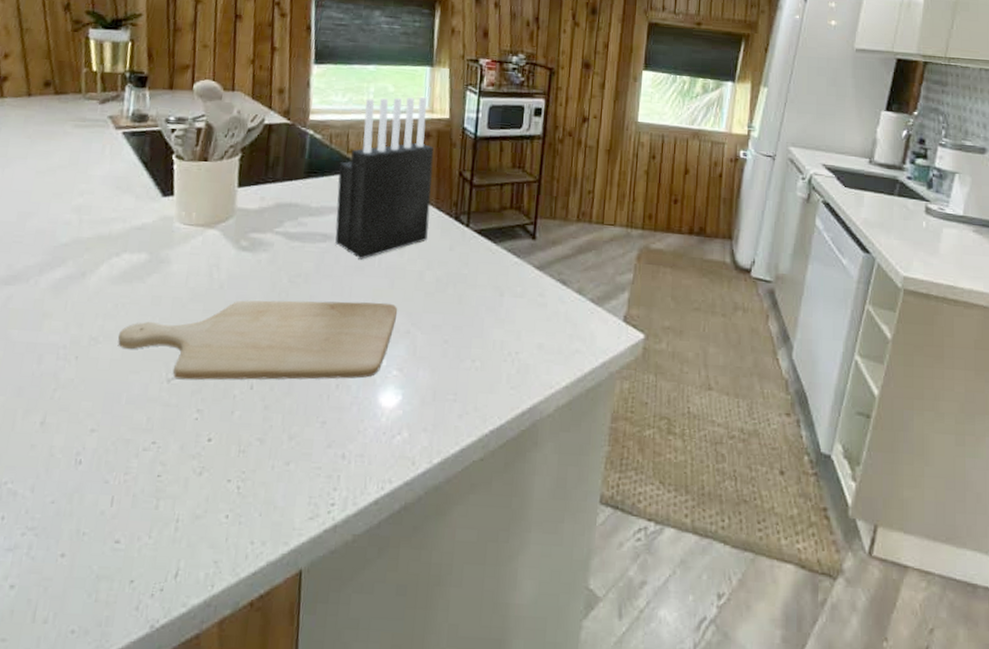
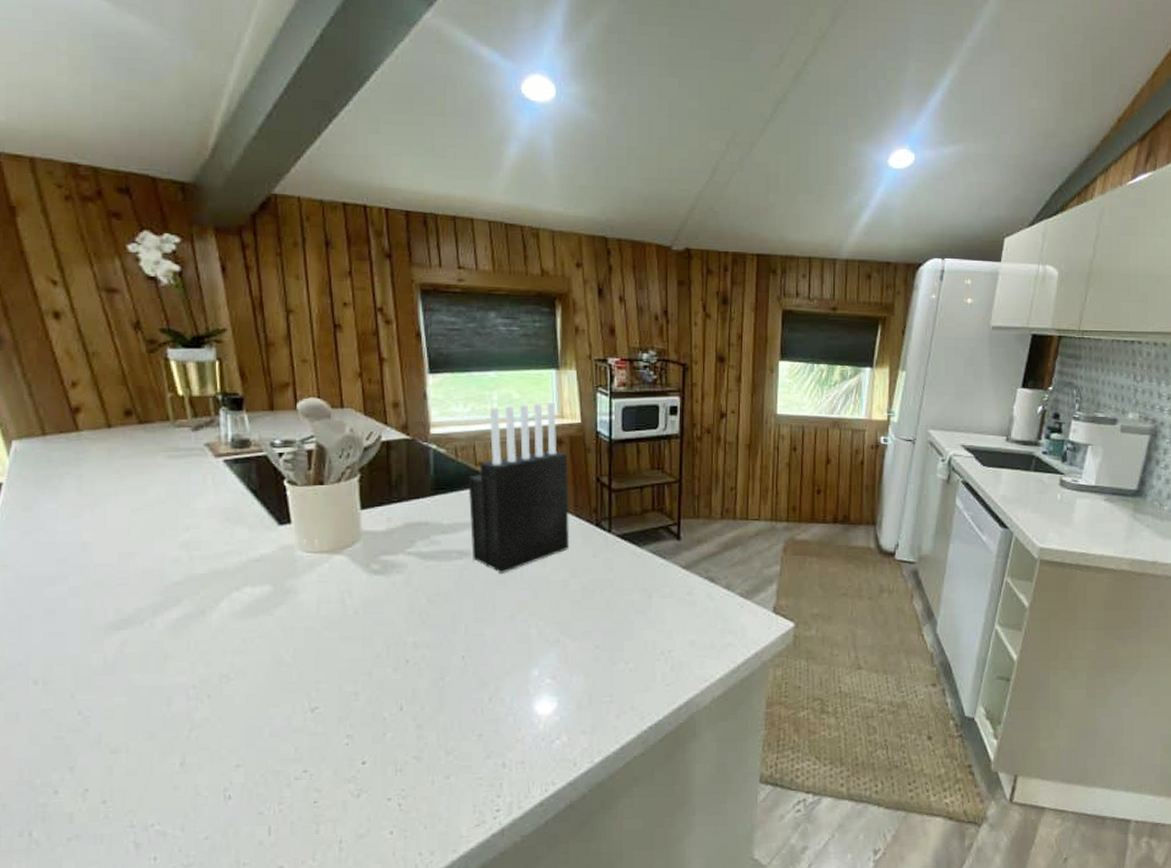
chopping board: present [117,300,398,380] -> none [250,615,545,708]

